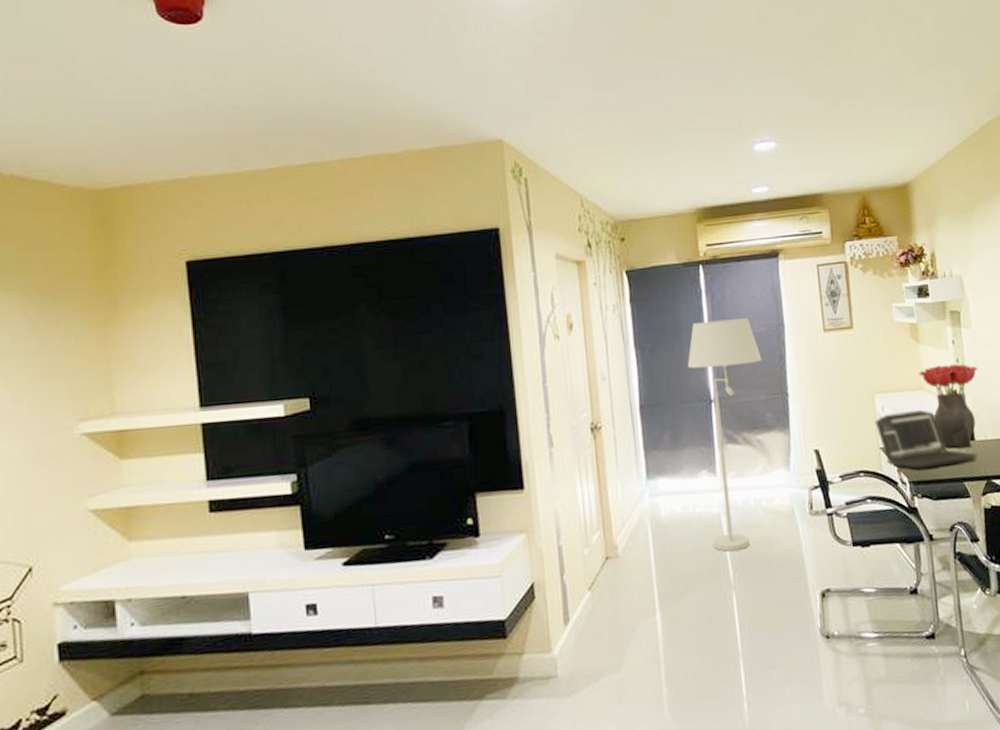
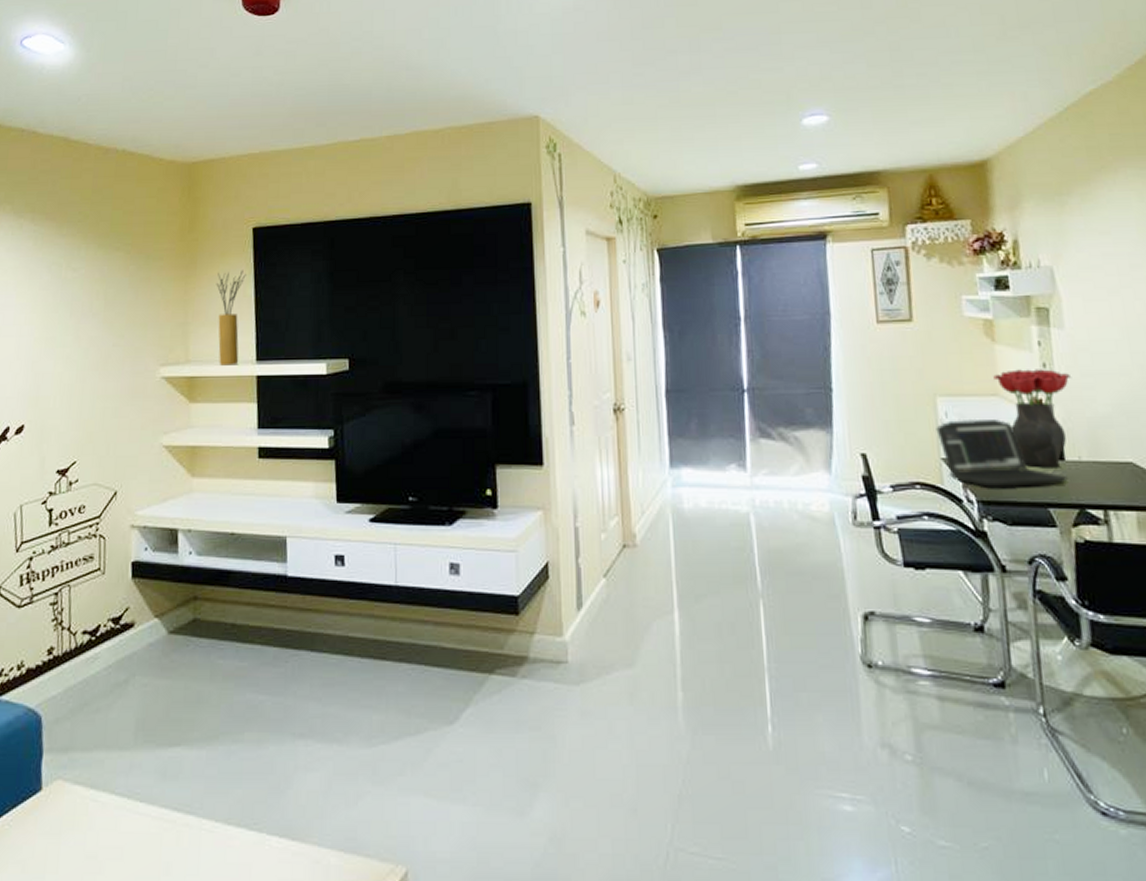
vase: none [144,308,181,416] -> present [216,270,246,366]
floor lamp: present [687,318,762,552] -> none [719,304,803,555]

